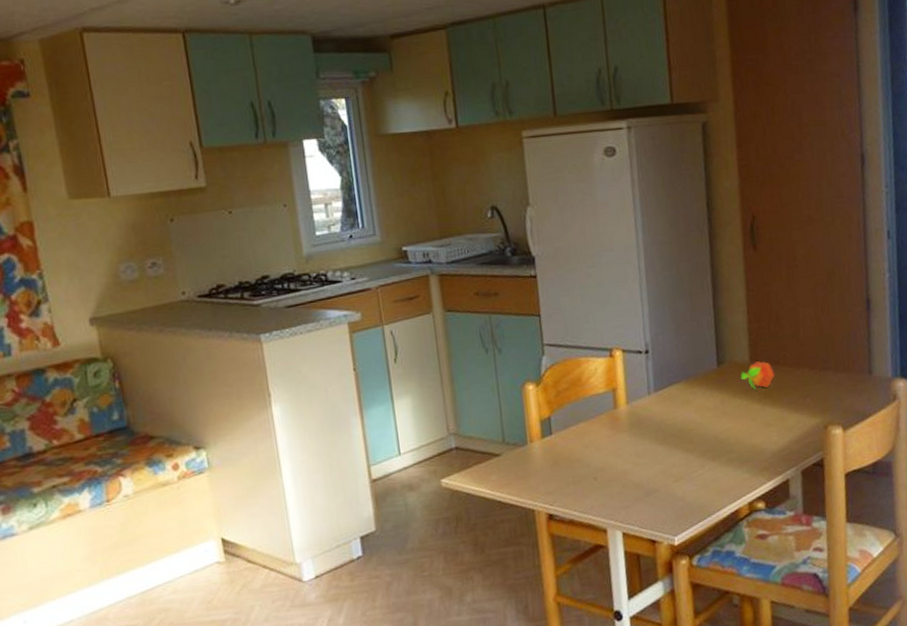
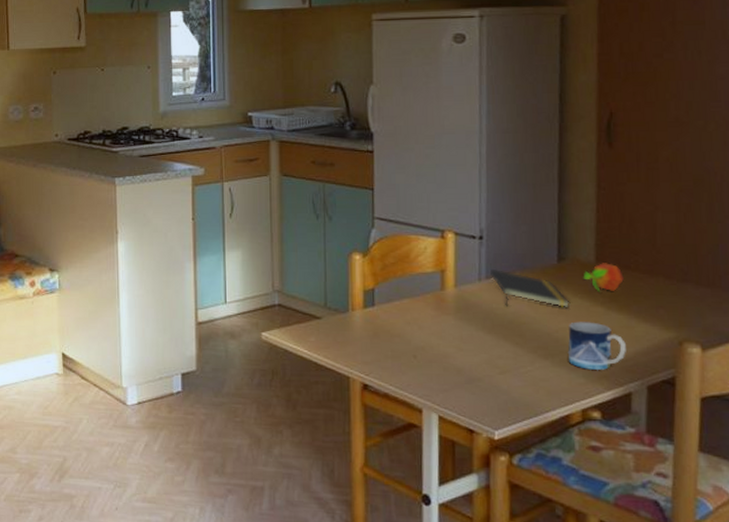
notepad: none [657,380,731,416] -> present [489,268,570,308]
mug: none [731,419,782,465] -> present [568,321,626,371]

